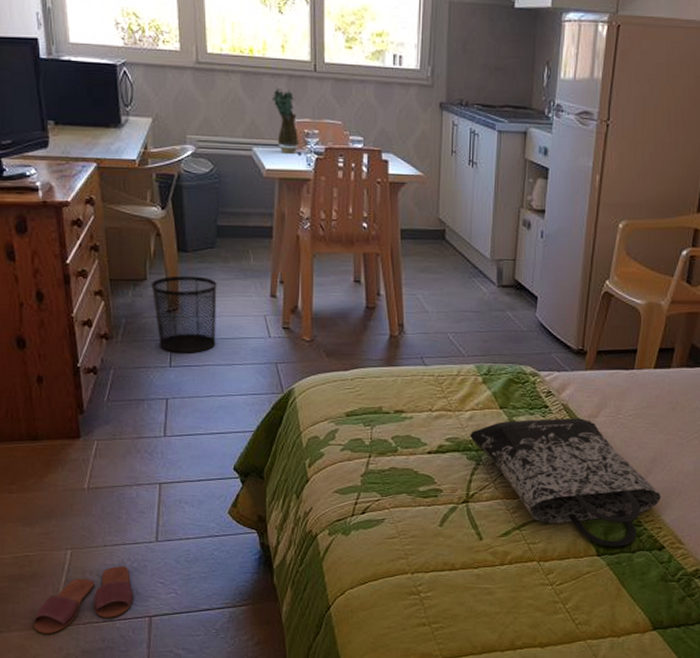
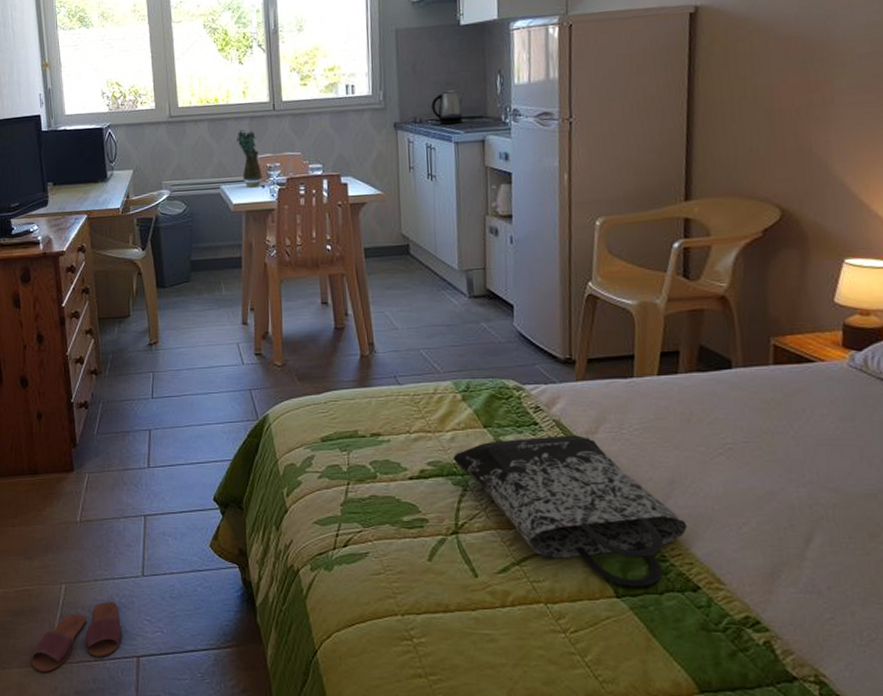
waste bin: present [150,275,217,353] -> none [133,309,193,385]
kettle: none [479,76,511,112] -> present [431,90,464,125]

